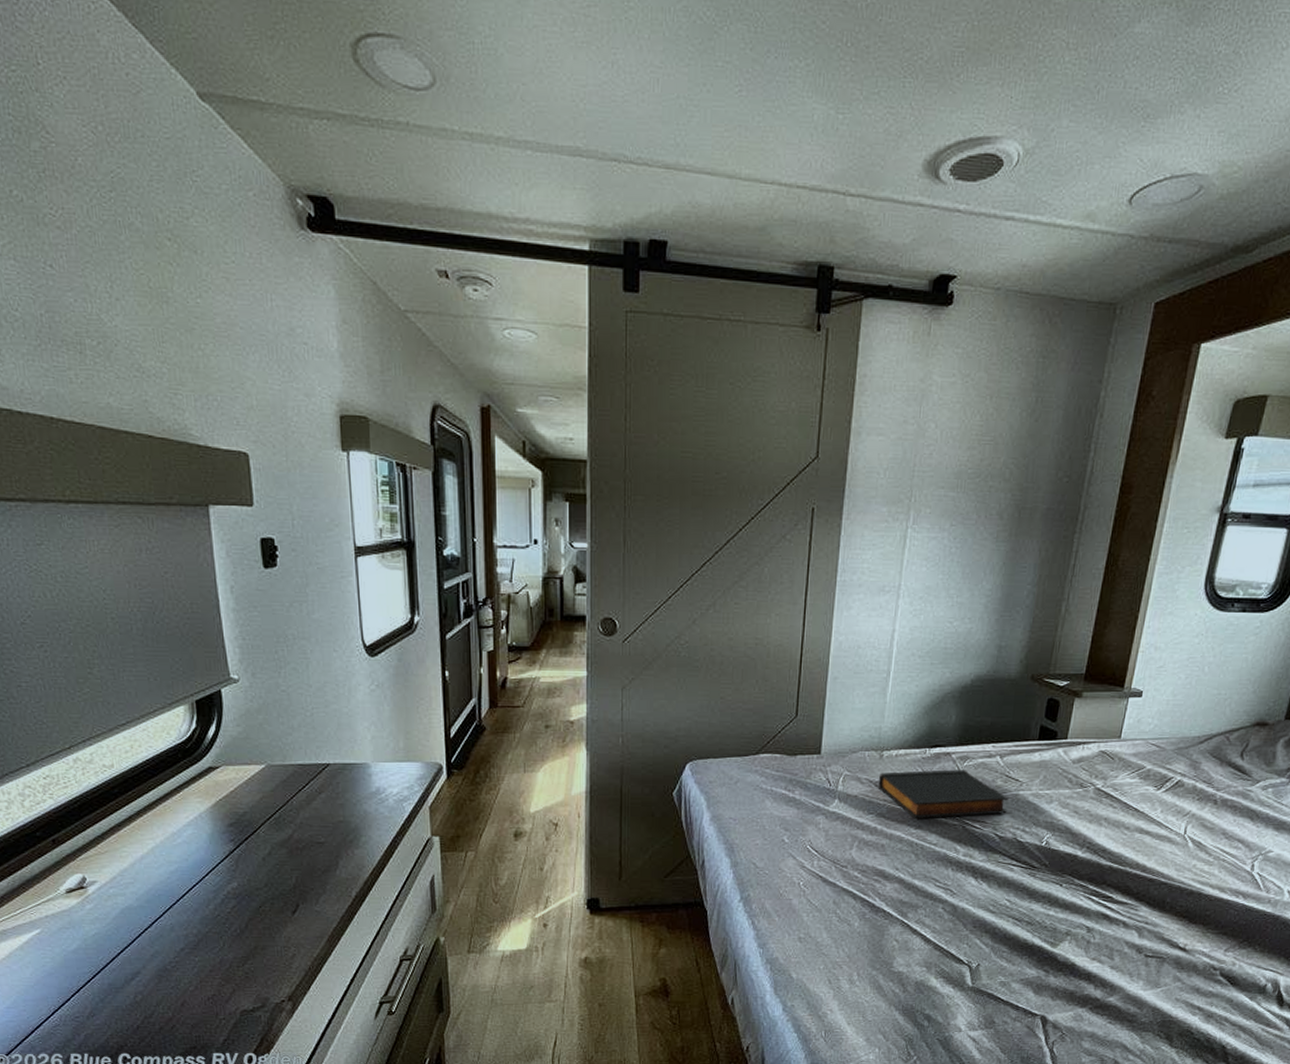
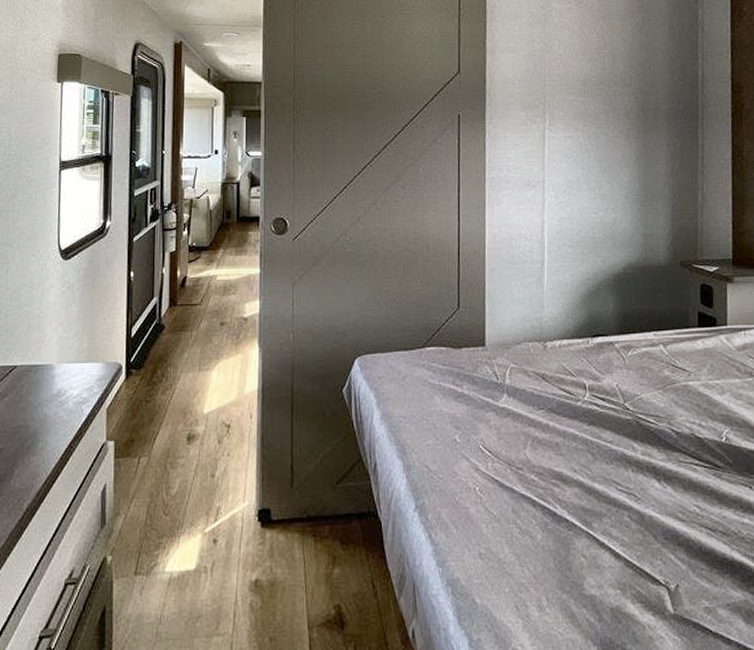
book: present [878,770,1009,818] -> none [544,360,680,413]

